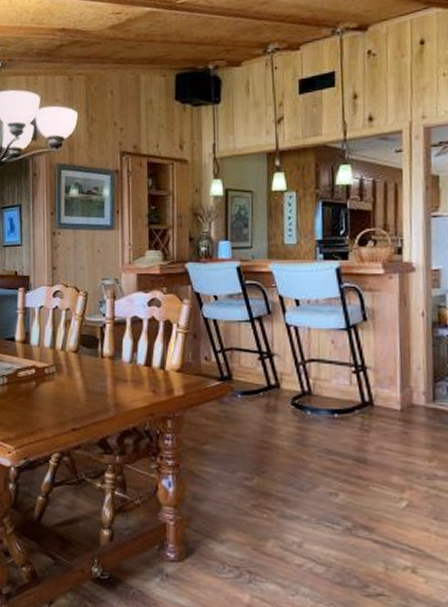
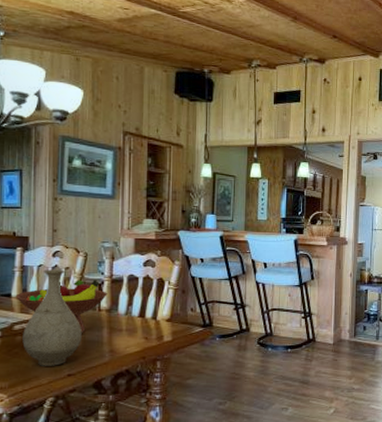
fruit bowl: none [19,322,110,382] -> present [15,279,107,333]
vase: none [27,311,85,418] -> present [22,269,82,366]

